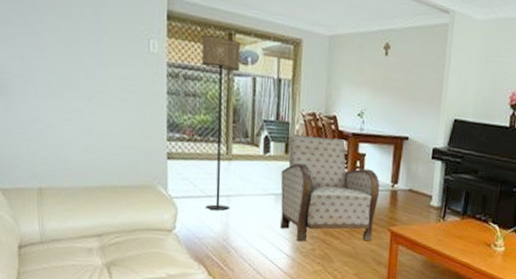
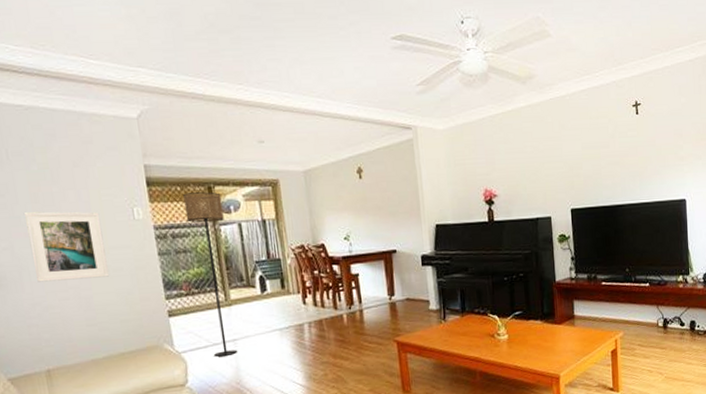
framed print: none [40,23,116,106] -> present [25,211,110,282]
armchair: present [280,133,380,242] -> none [281,264,381,370]

